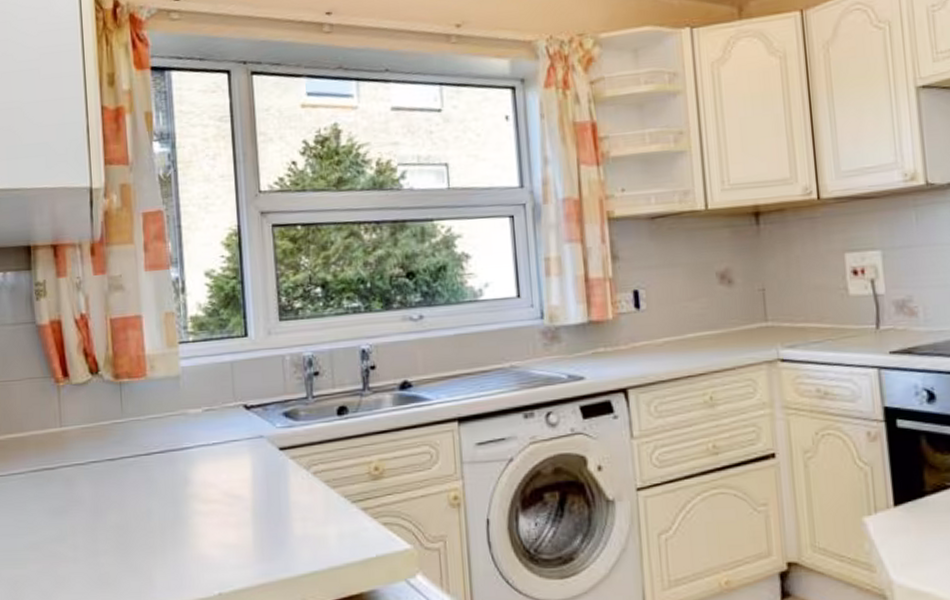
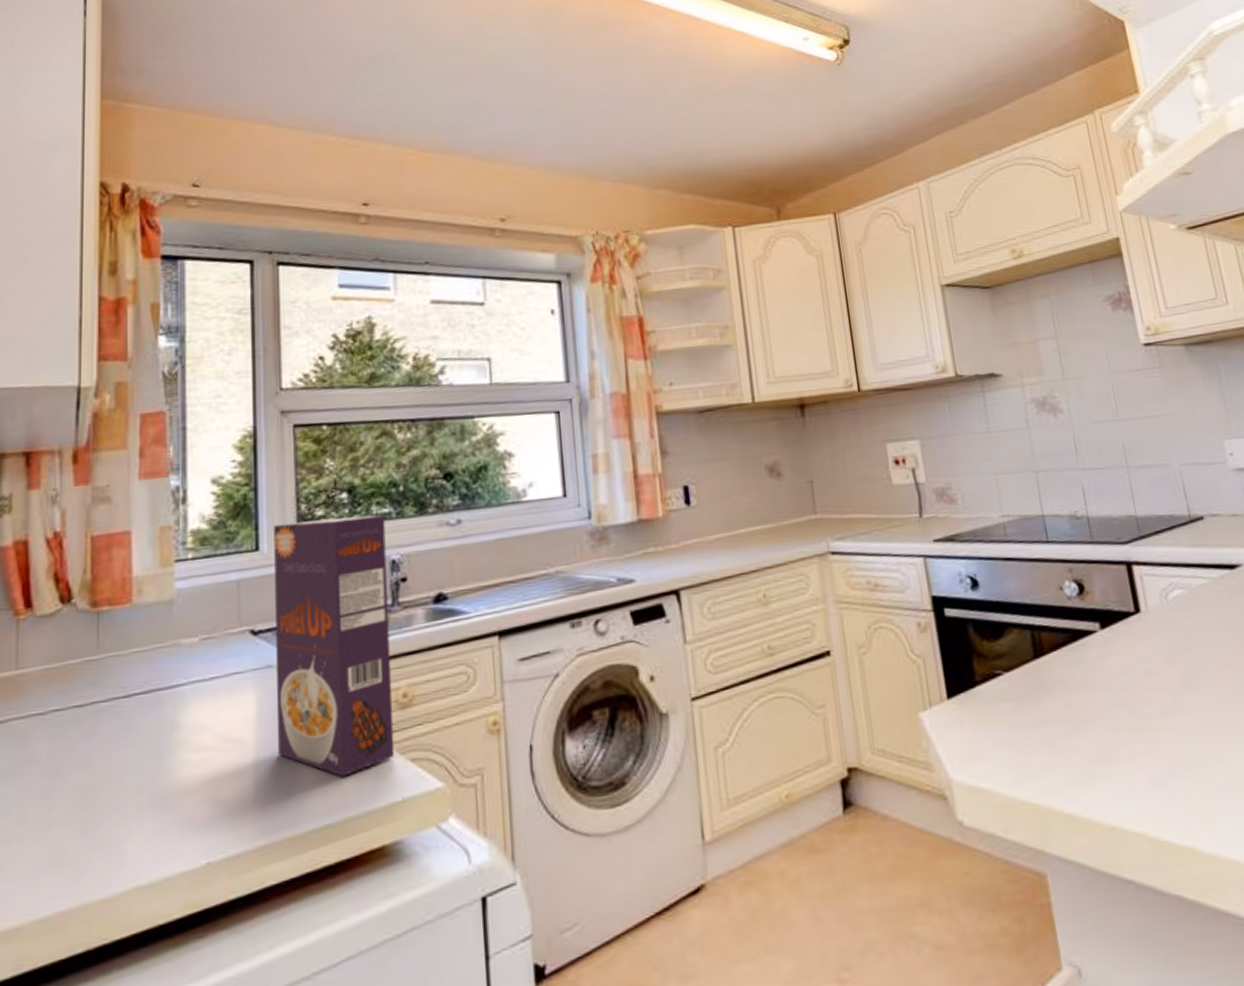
cereal box: none [259,309,369,533] -> present [274,515,395,777]

